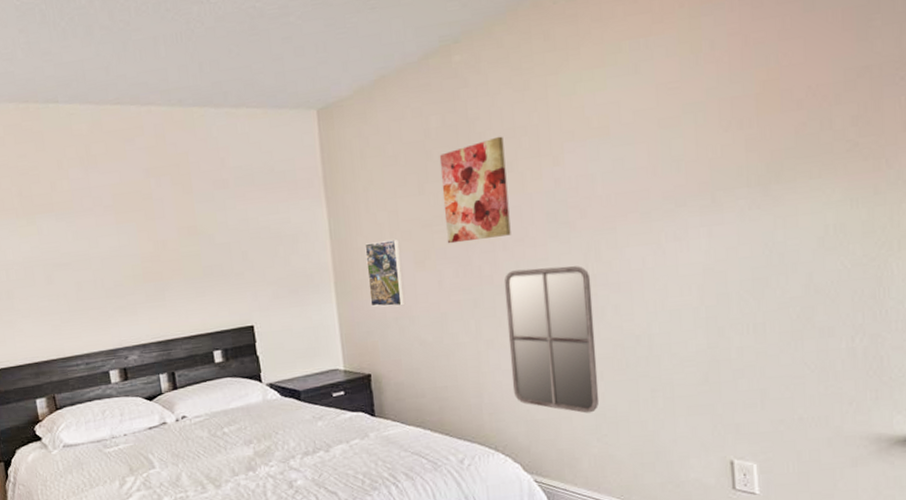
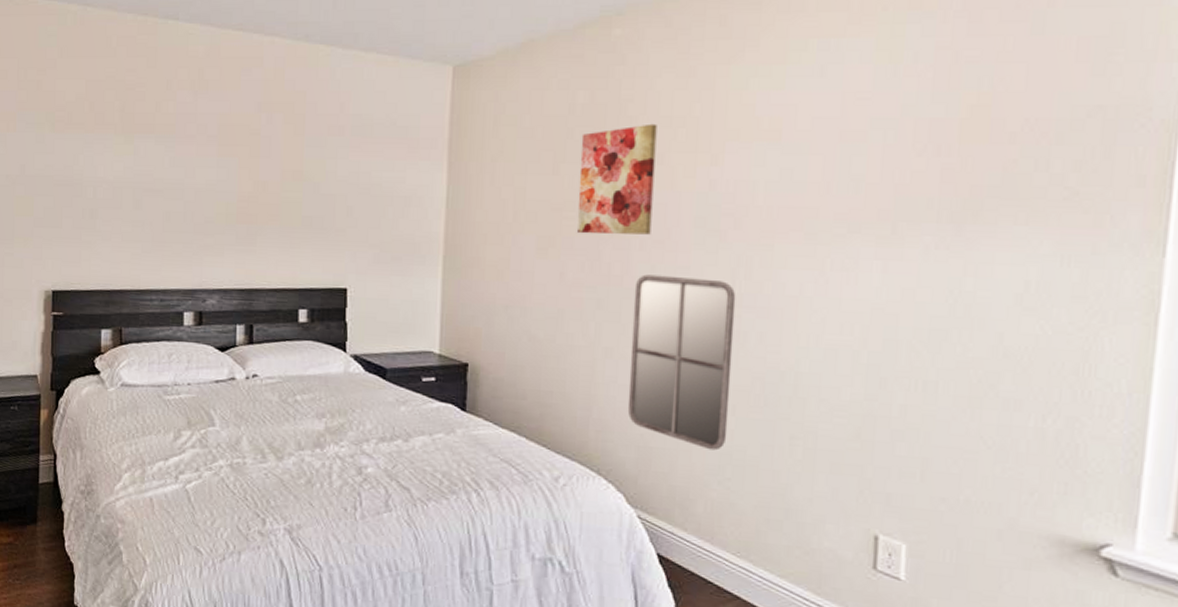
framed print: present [364,238,406,307] -> none [480,218,522,294]

